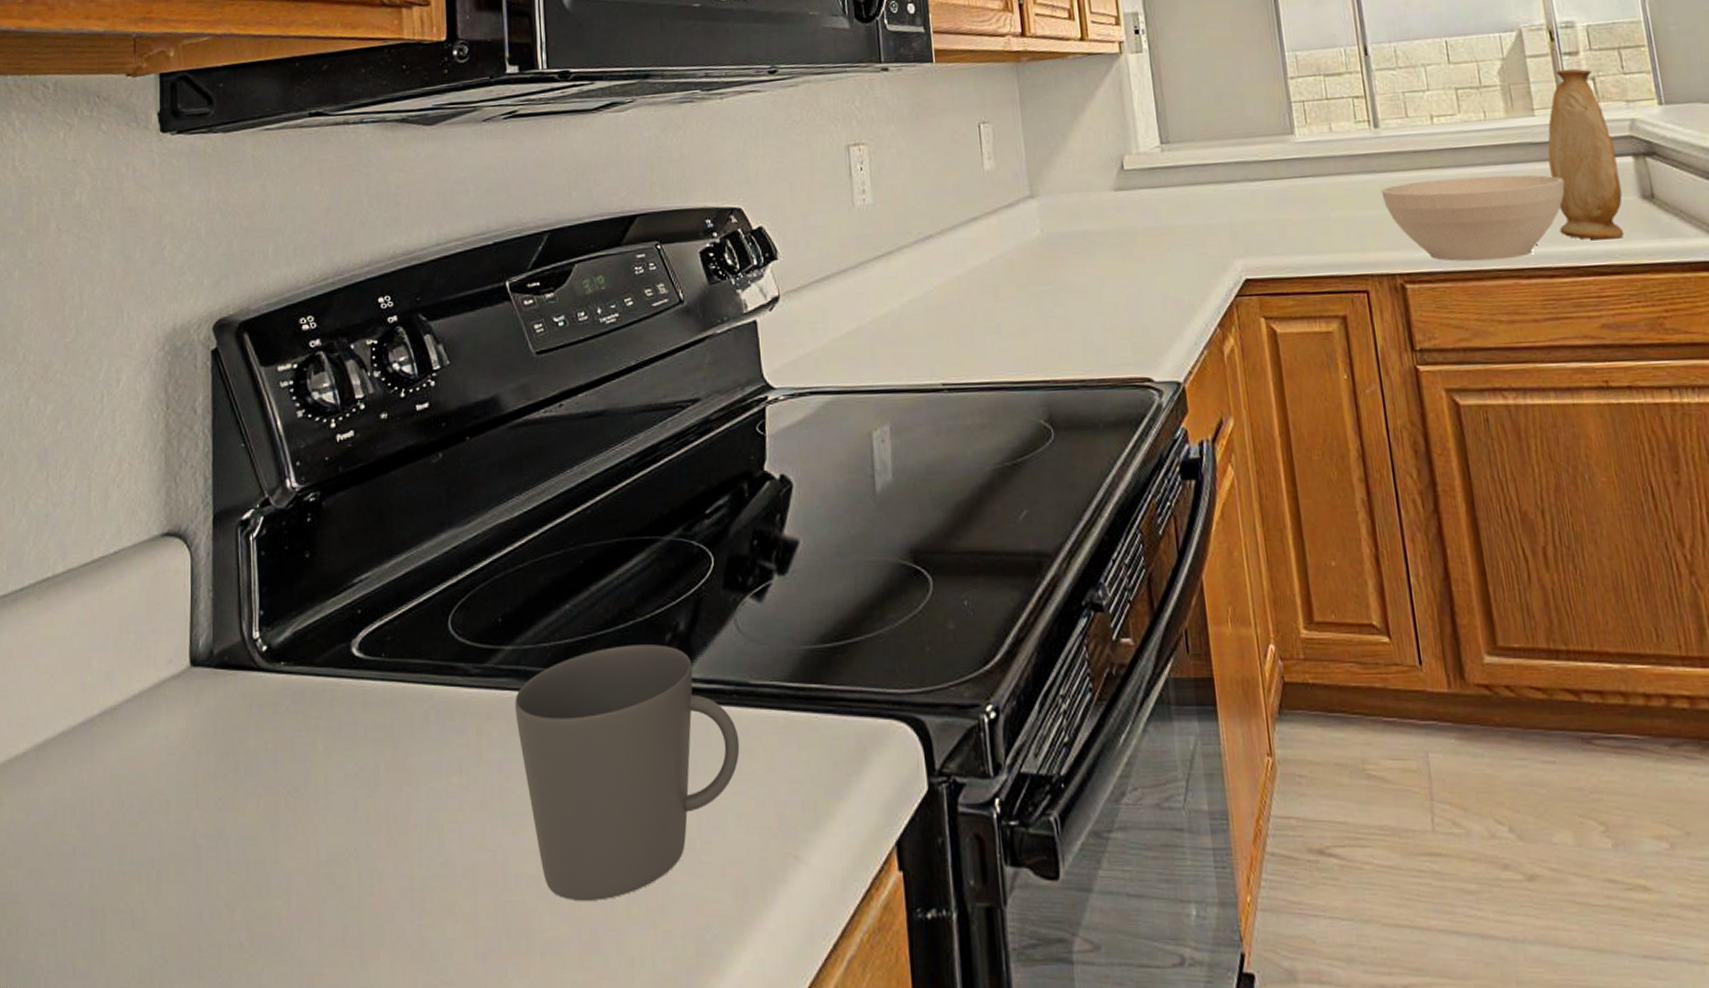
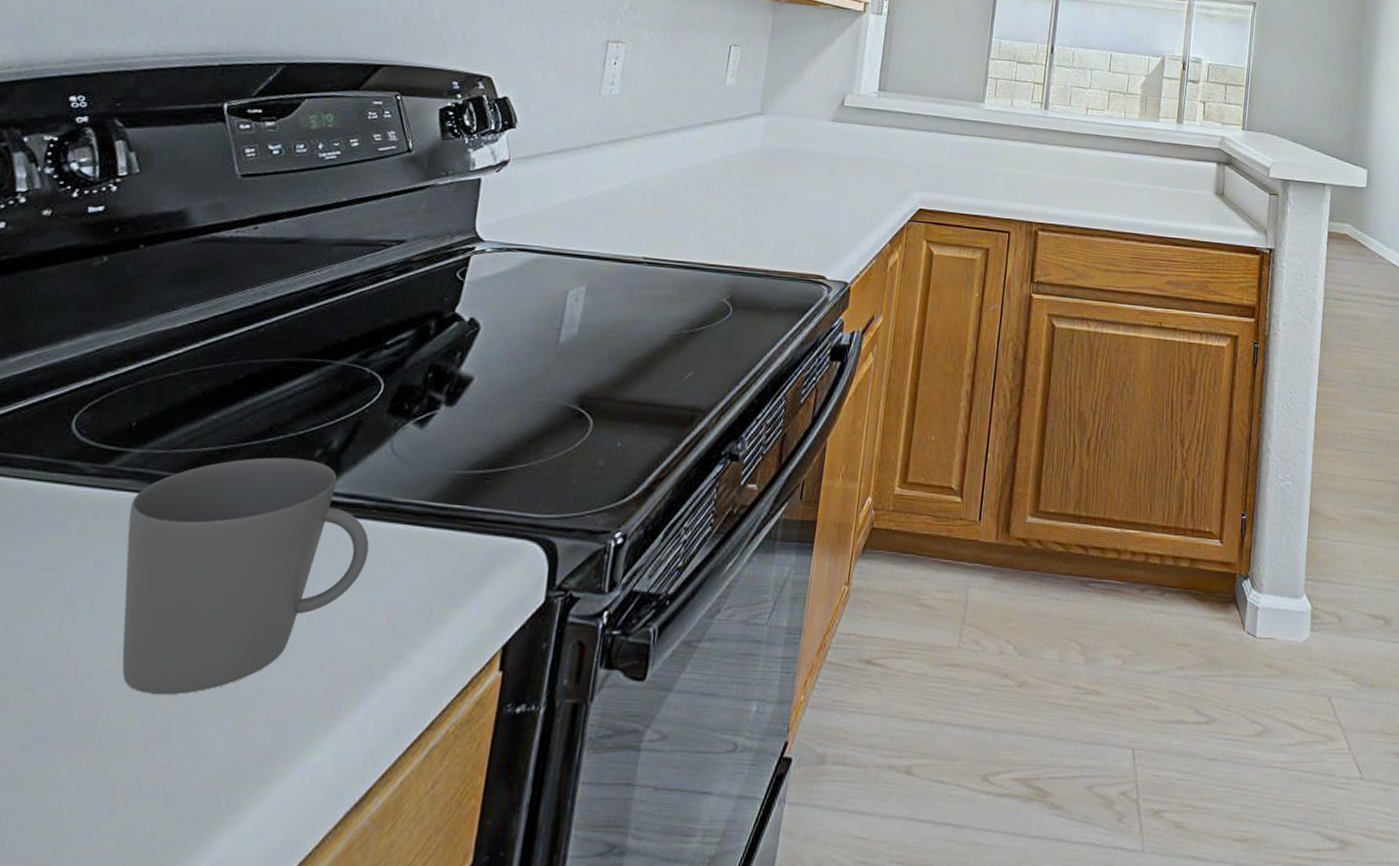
bowl: present [1381,175,1565,262] -> none [1037,155,1167,224]
vase: present [1547,68,1625,240] -> none [1155,91,1207,221]

